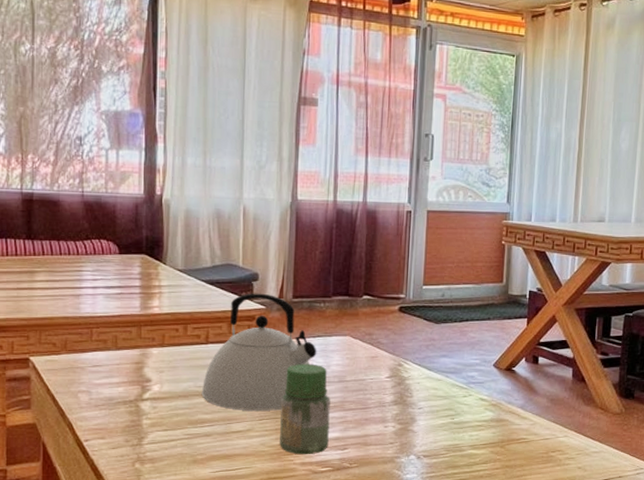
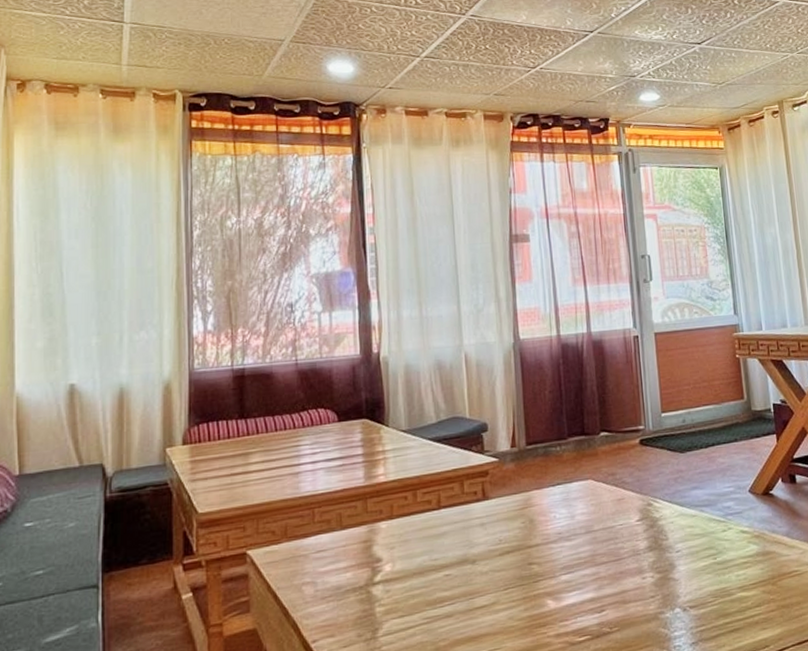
kettle: present [201,293,317,411] -> none [437,444,559,582]
jar: present [280,363,331,455] -> none [526,516,584,625]

